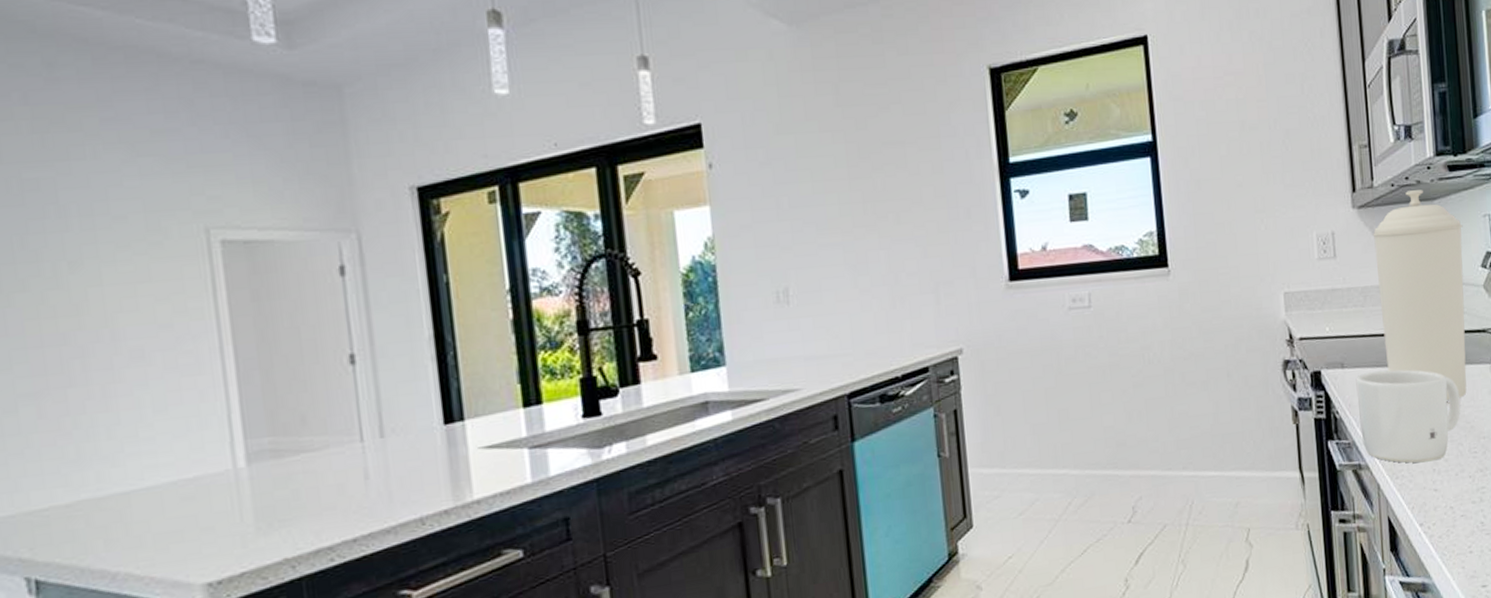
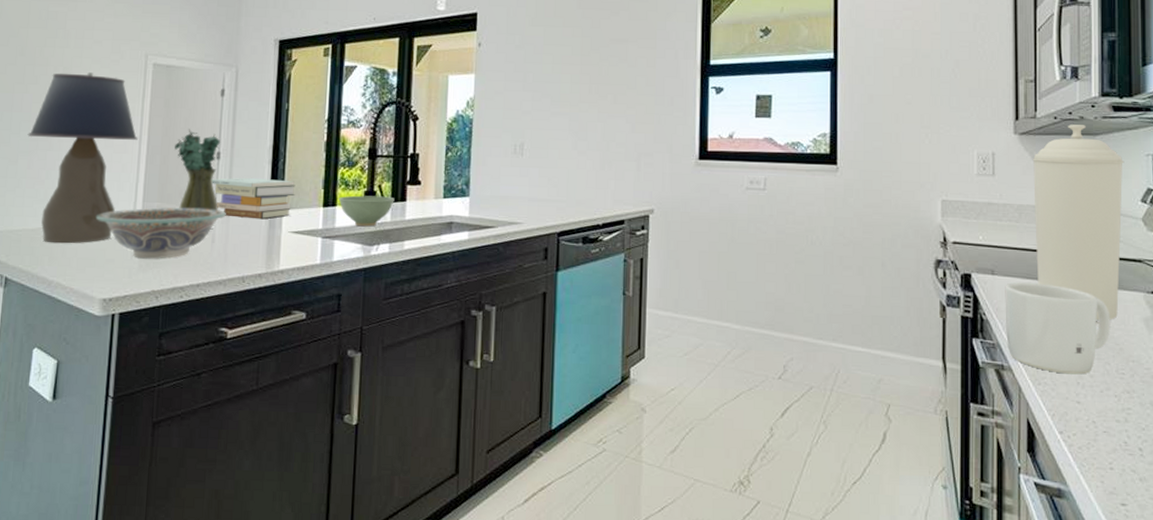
table lamp: none [26,264,217,520] -> present [27,72,138,243]
decorative bowl: none [170,433,380,518] -> present [95,207,226,259]
vase: none [280,327,366,442] -> present [175,129,220,211]
books: none [348,379,479,441] -> present [211,177,296,220]
bowl: none [544,380,624,426] -> present [339,195,395,227]

